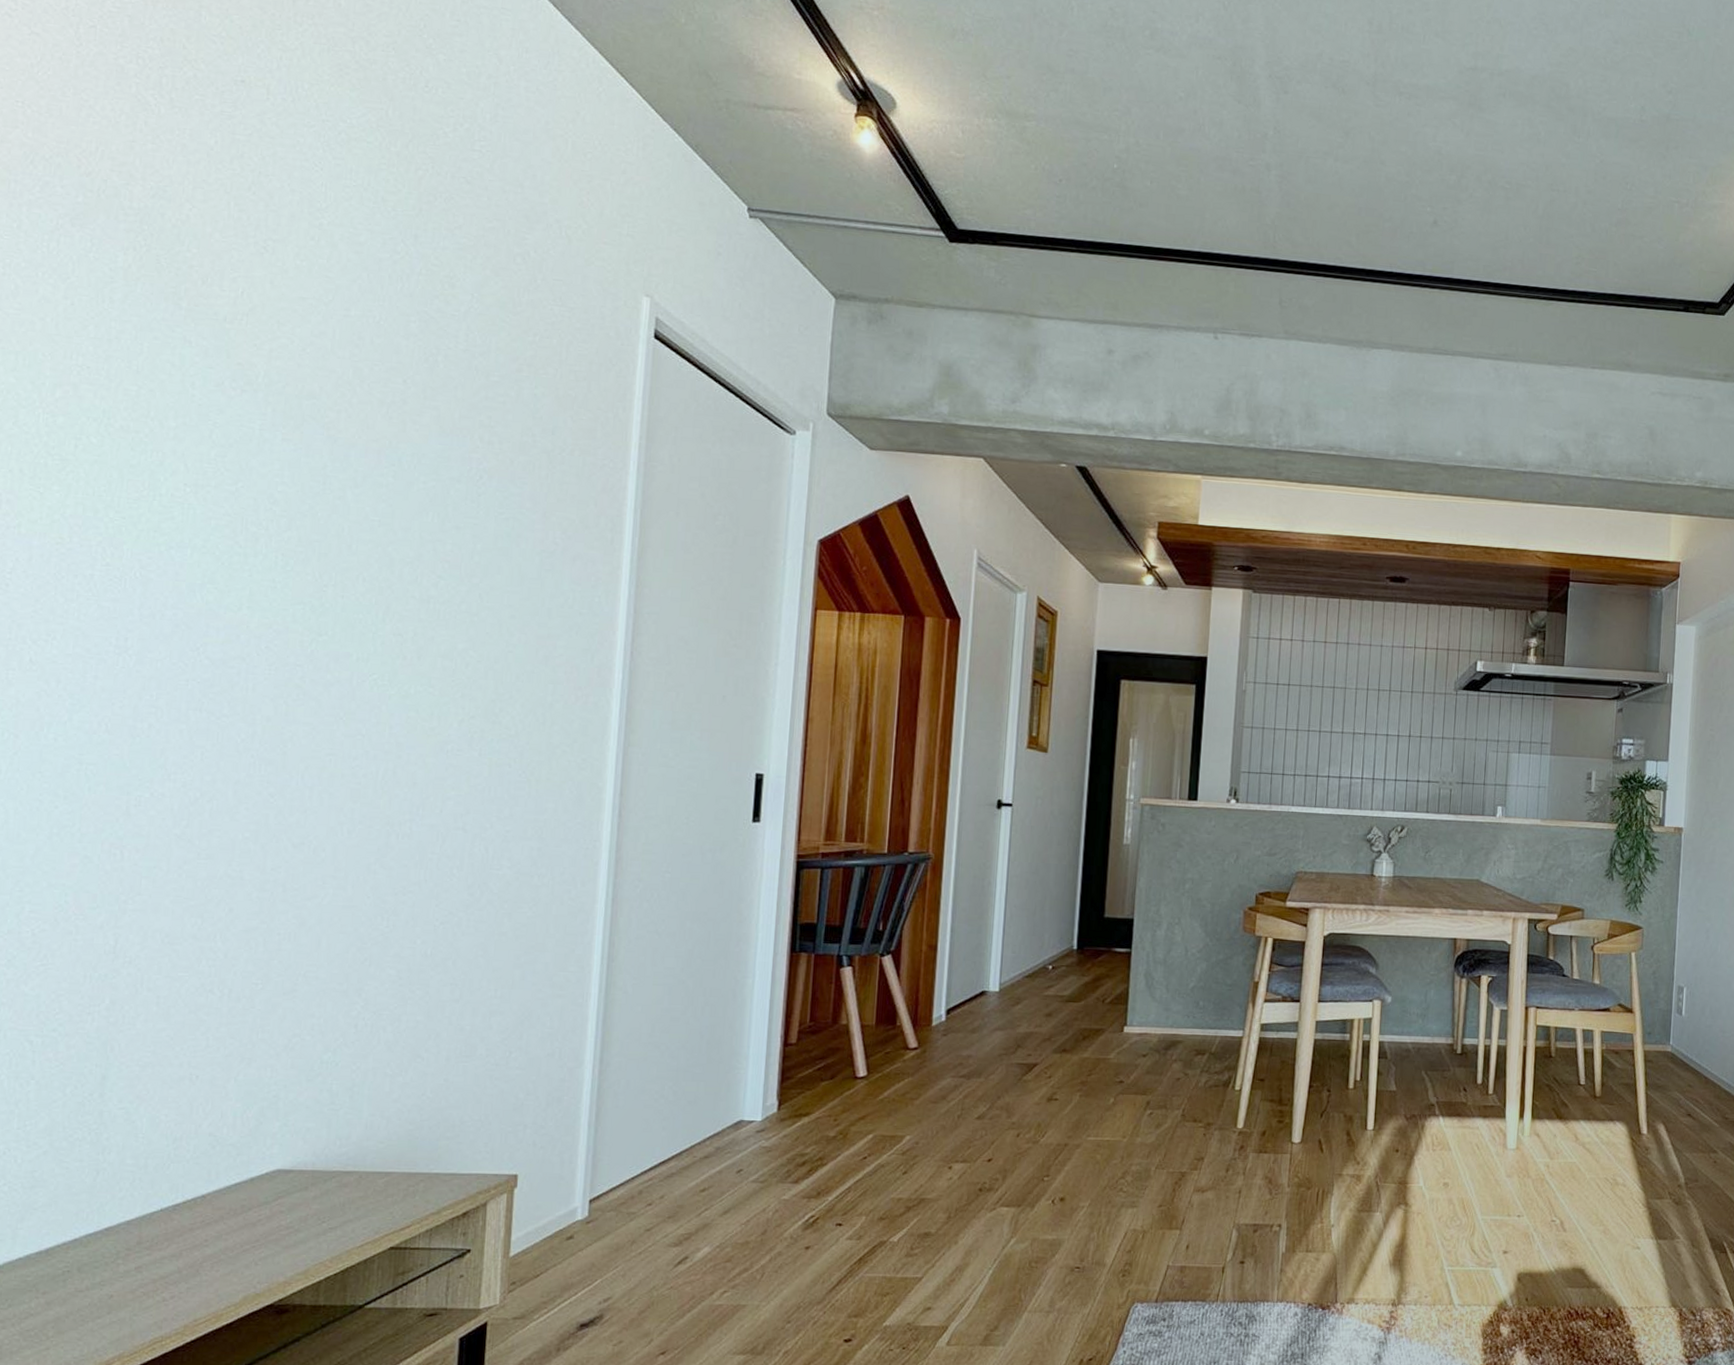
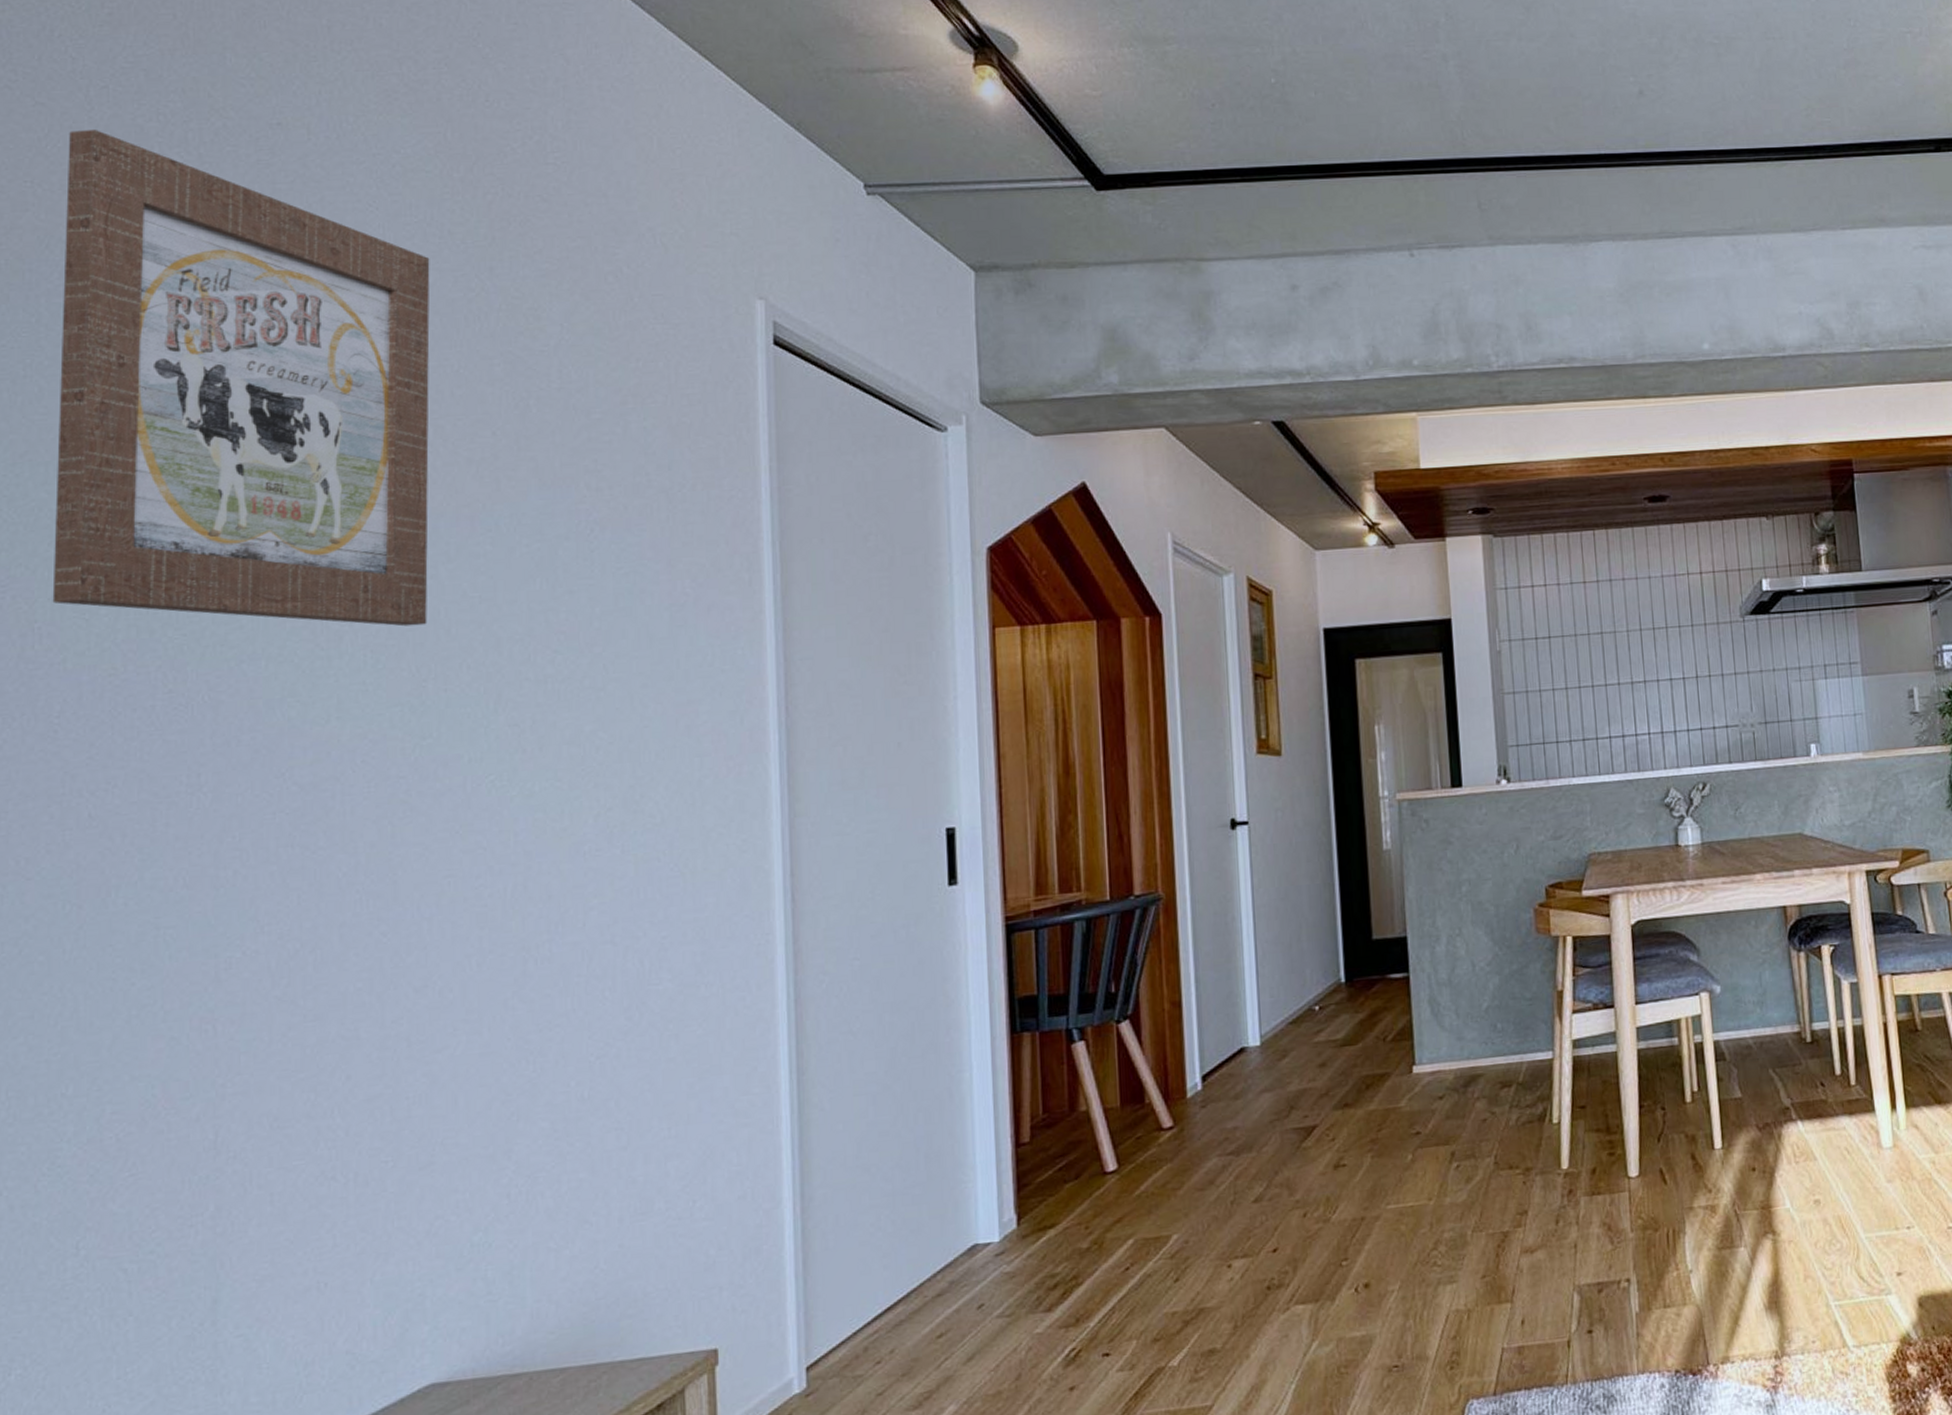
wall art: none [13,61,364,539] -> present [52,130,430,627]

